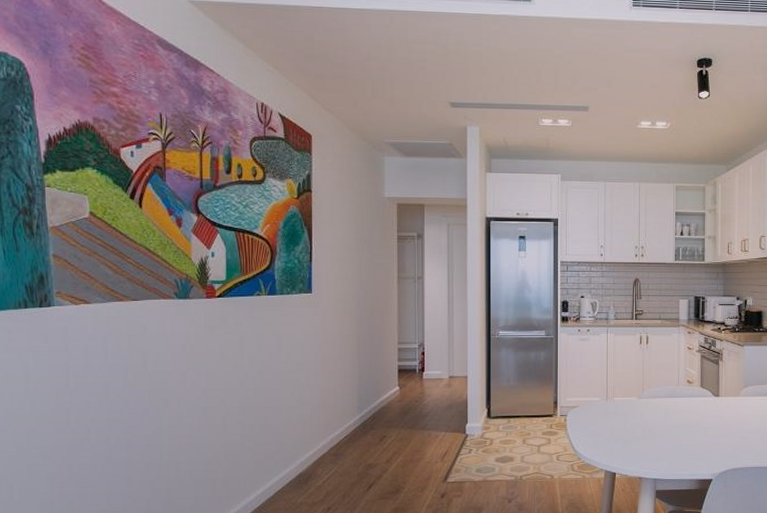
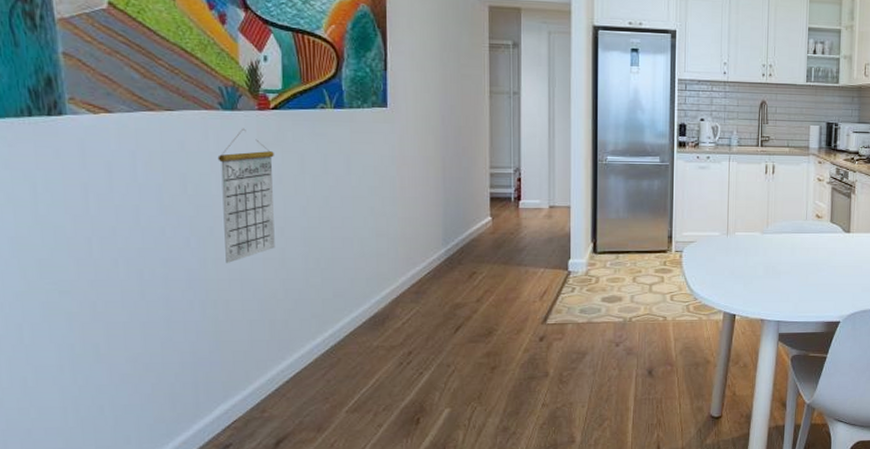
calendar: none [172,314,218,430] -> present [217,128,275,263]

